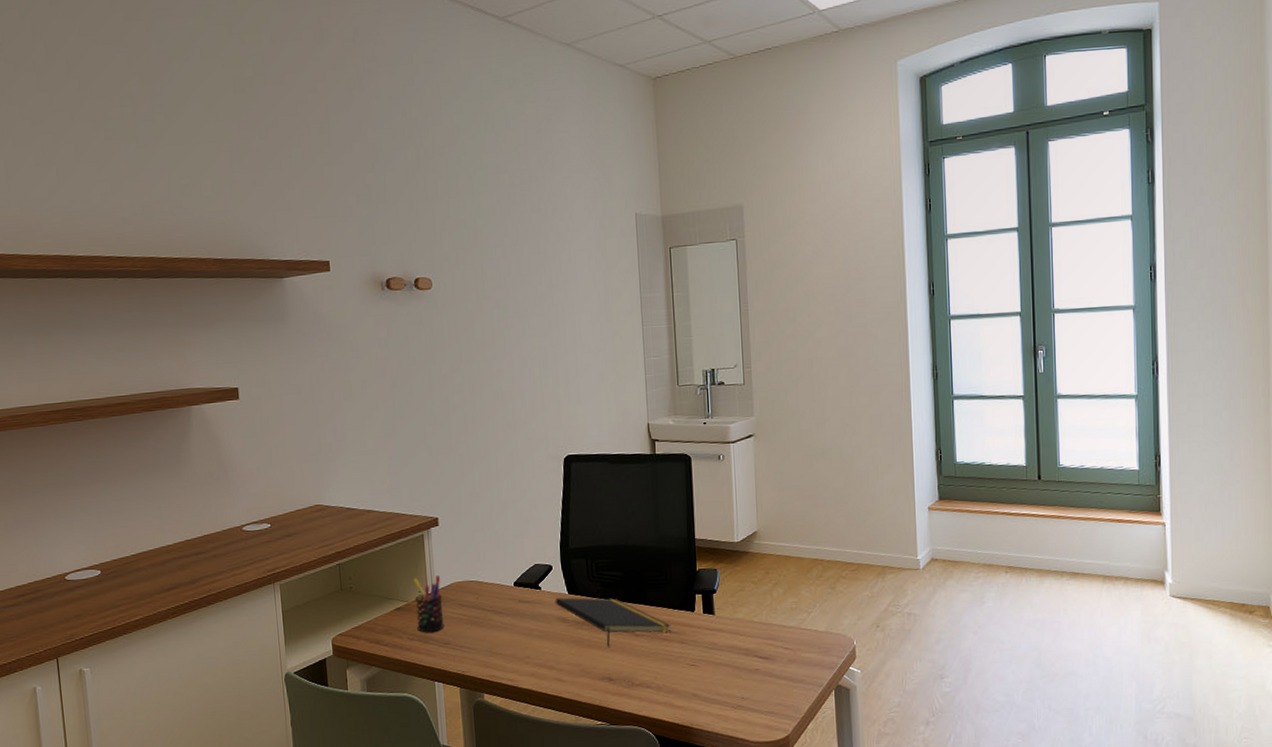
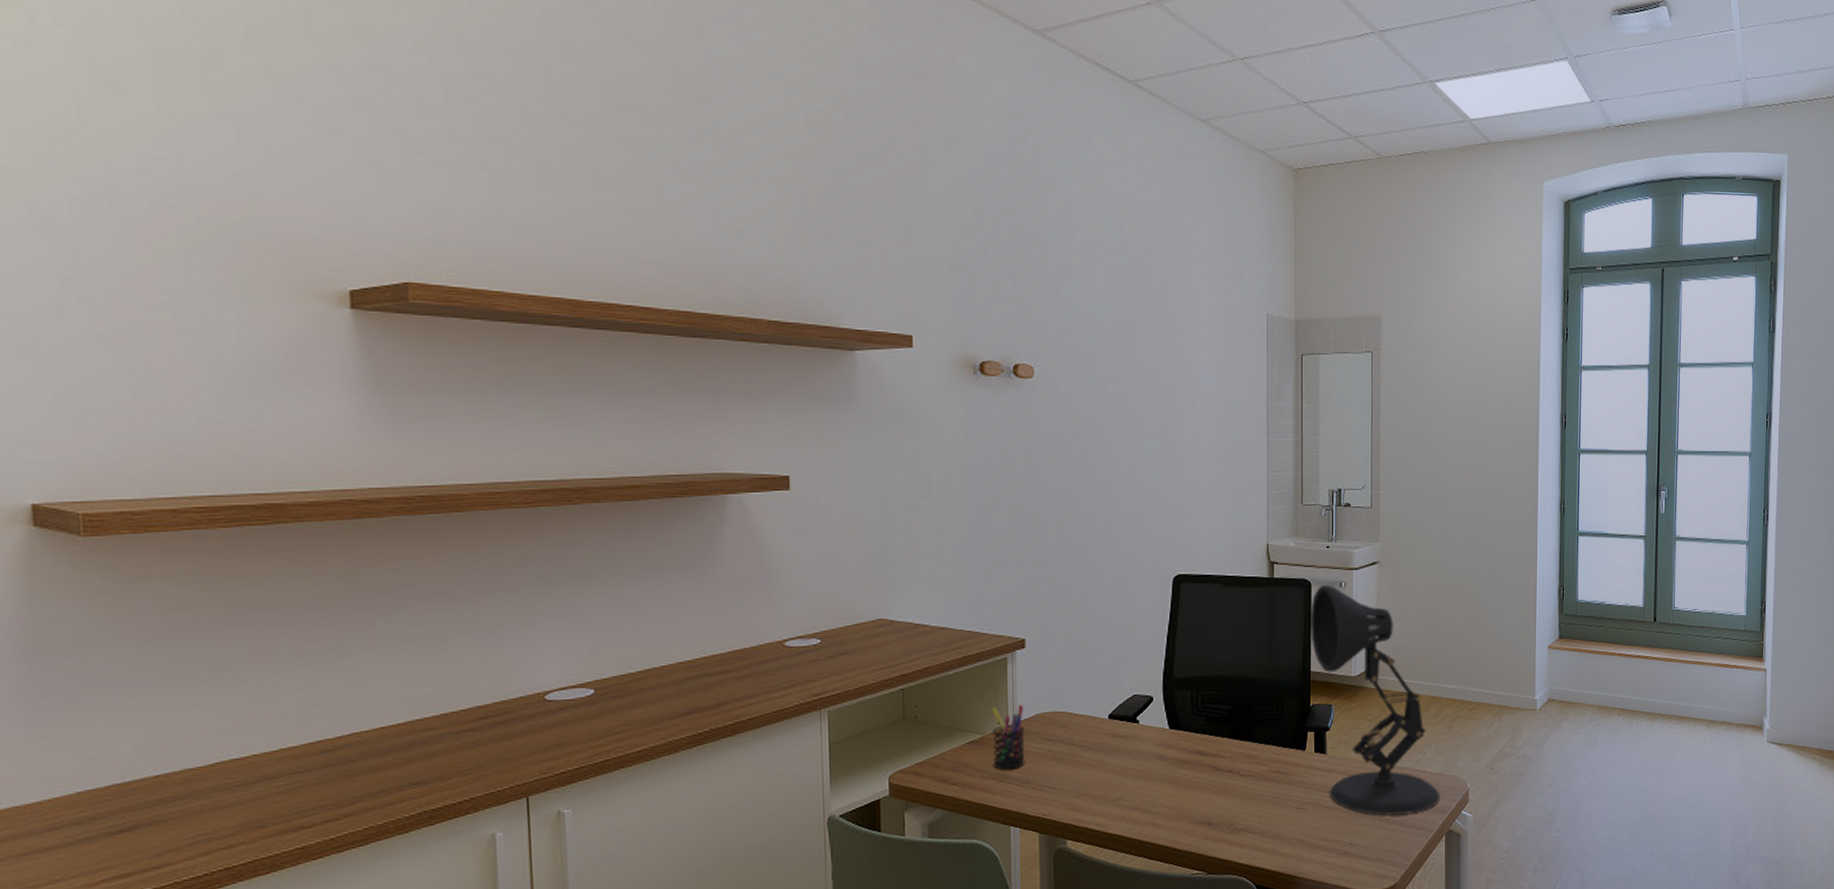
notepad: present [555,597,671,647] -> none [1154,733,1280,788]
desk lamp: none [692,458,828,672] -> present [1310,584,1440,816]

